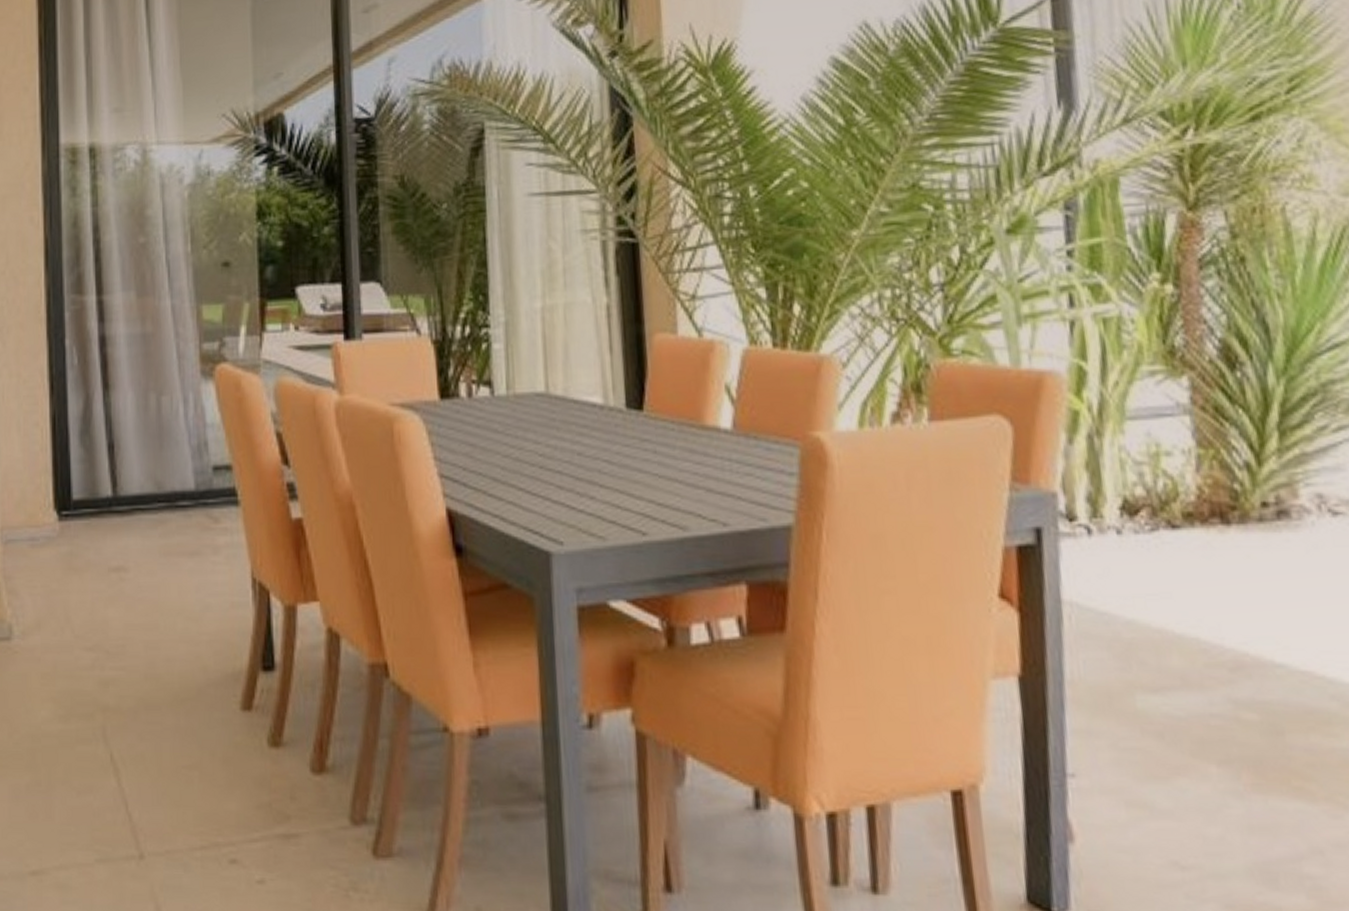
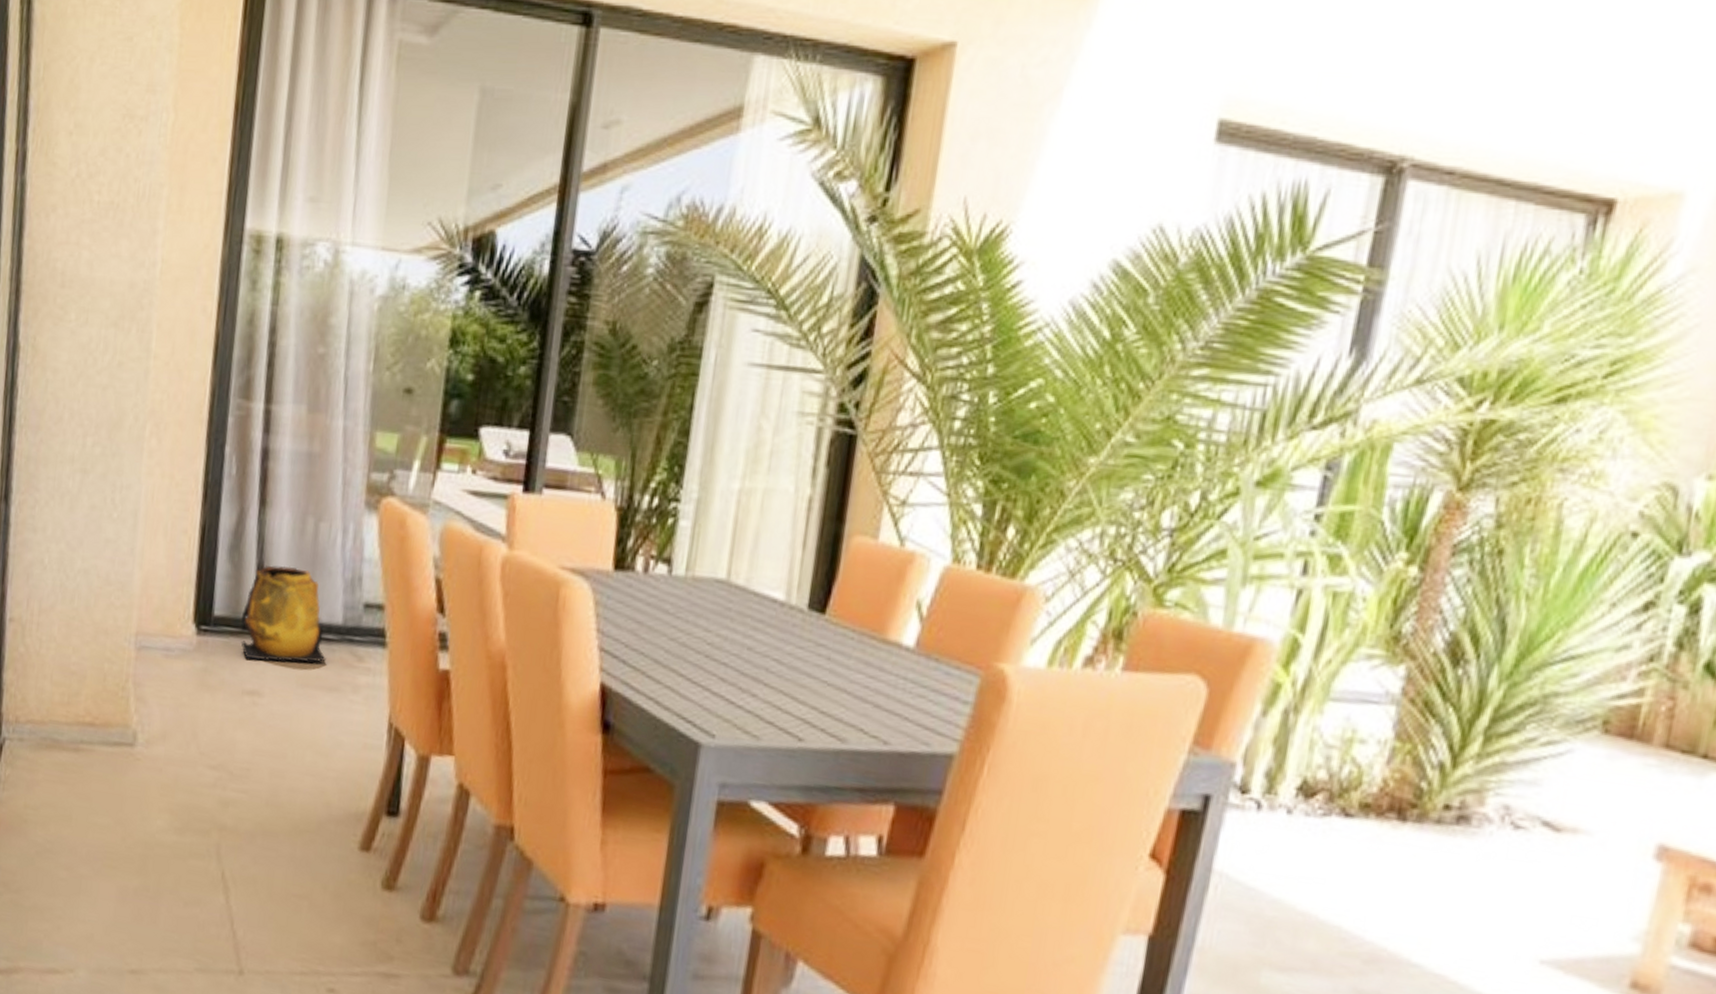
planter pot: none [98,442,184,537] -> present [240,565,326,663]

